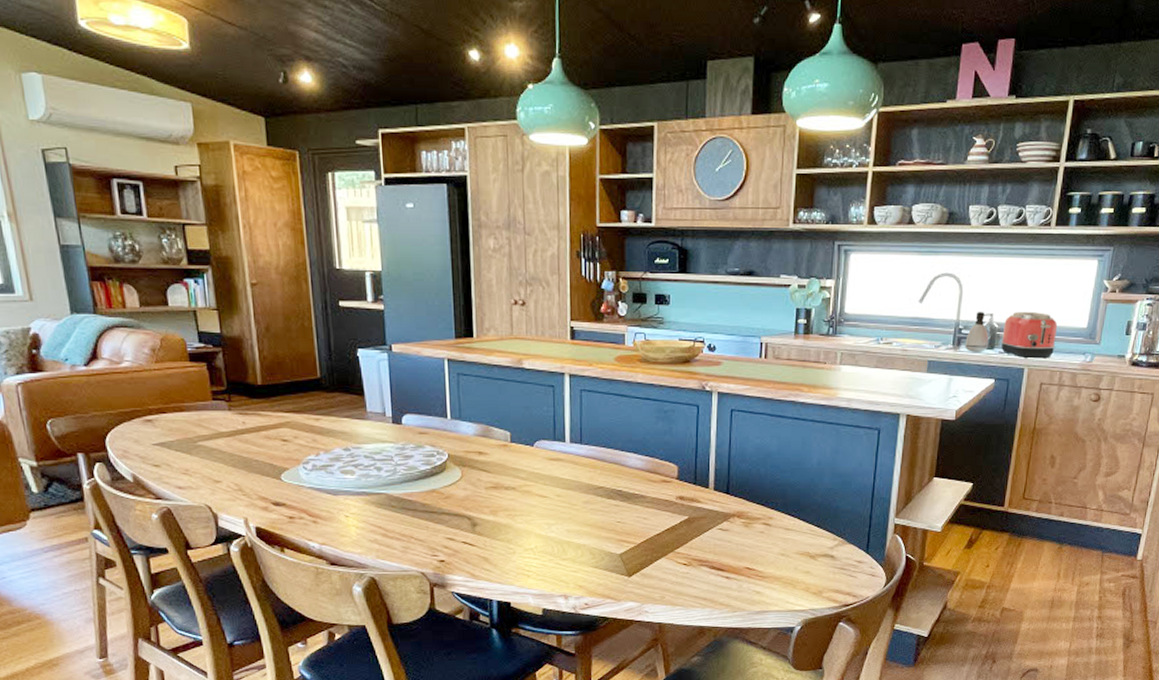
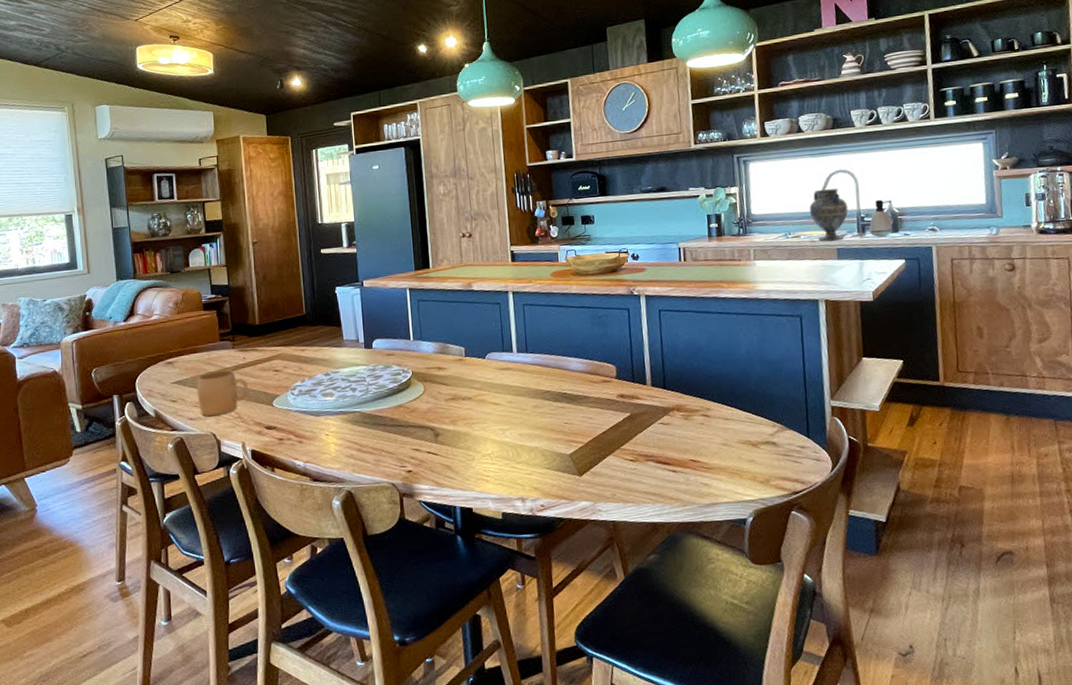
books: none [126,277,163,310] -> present [159,245,185,273]
mug: none [185,435,251,485] -> present [197,369,249,416]
ceramic jug: none [906,293,947,352] -> present [809,188,848,242]
toaster: present [1001,311,1058,359] -> none [903,194,959,238]

